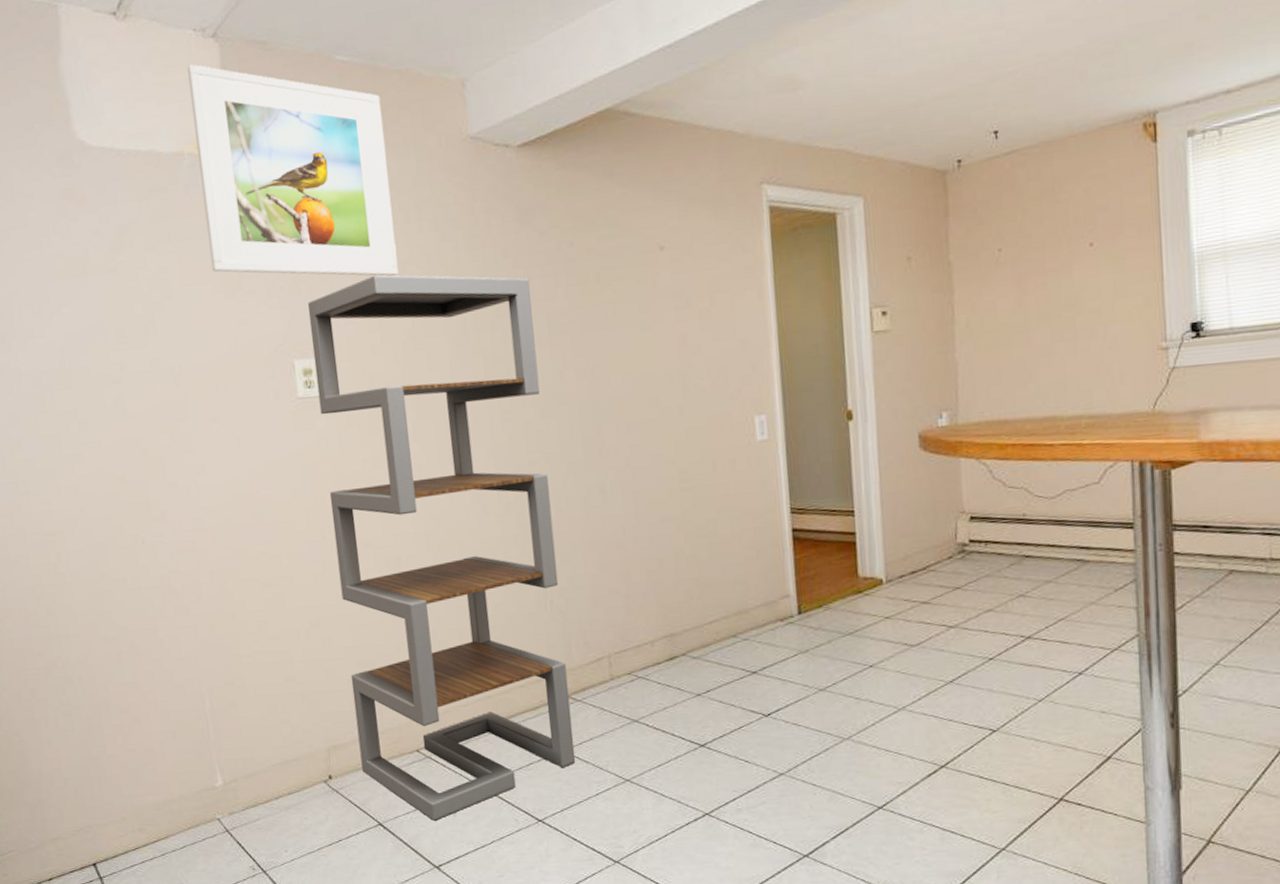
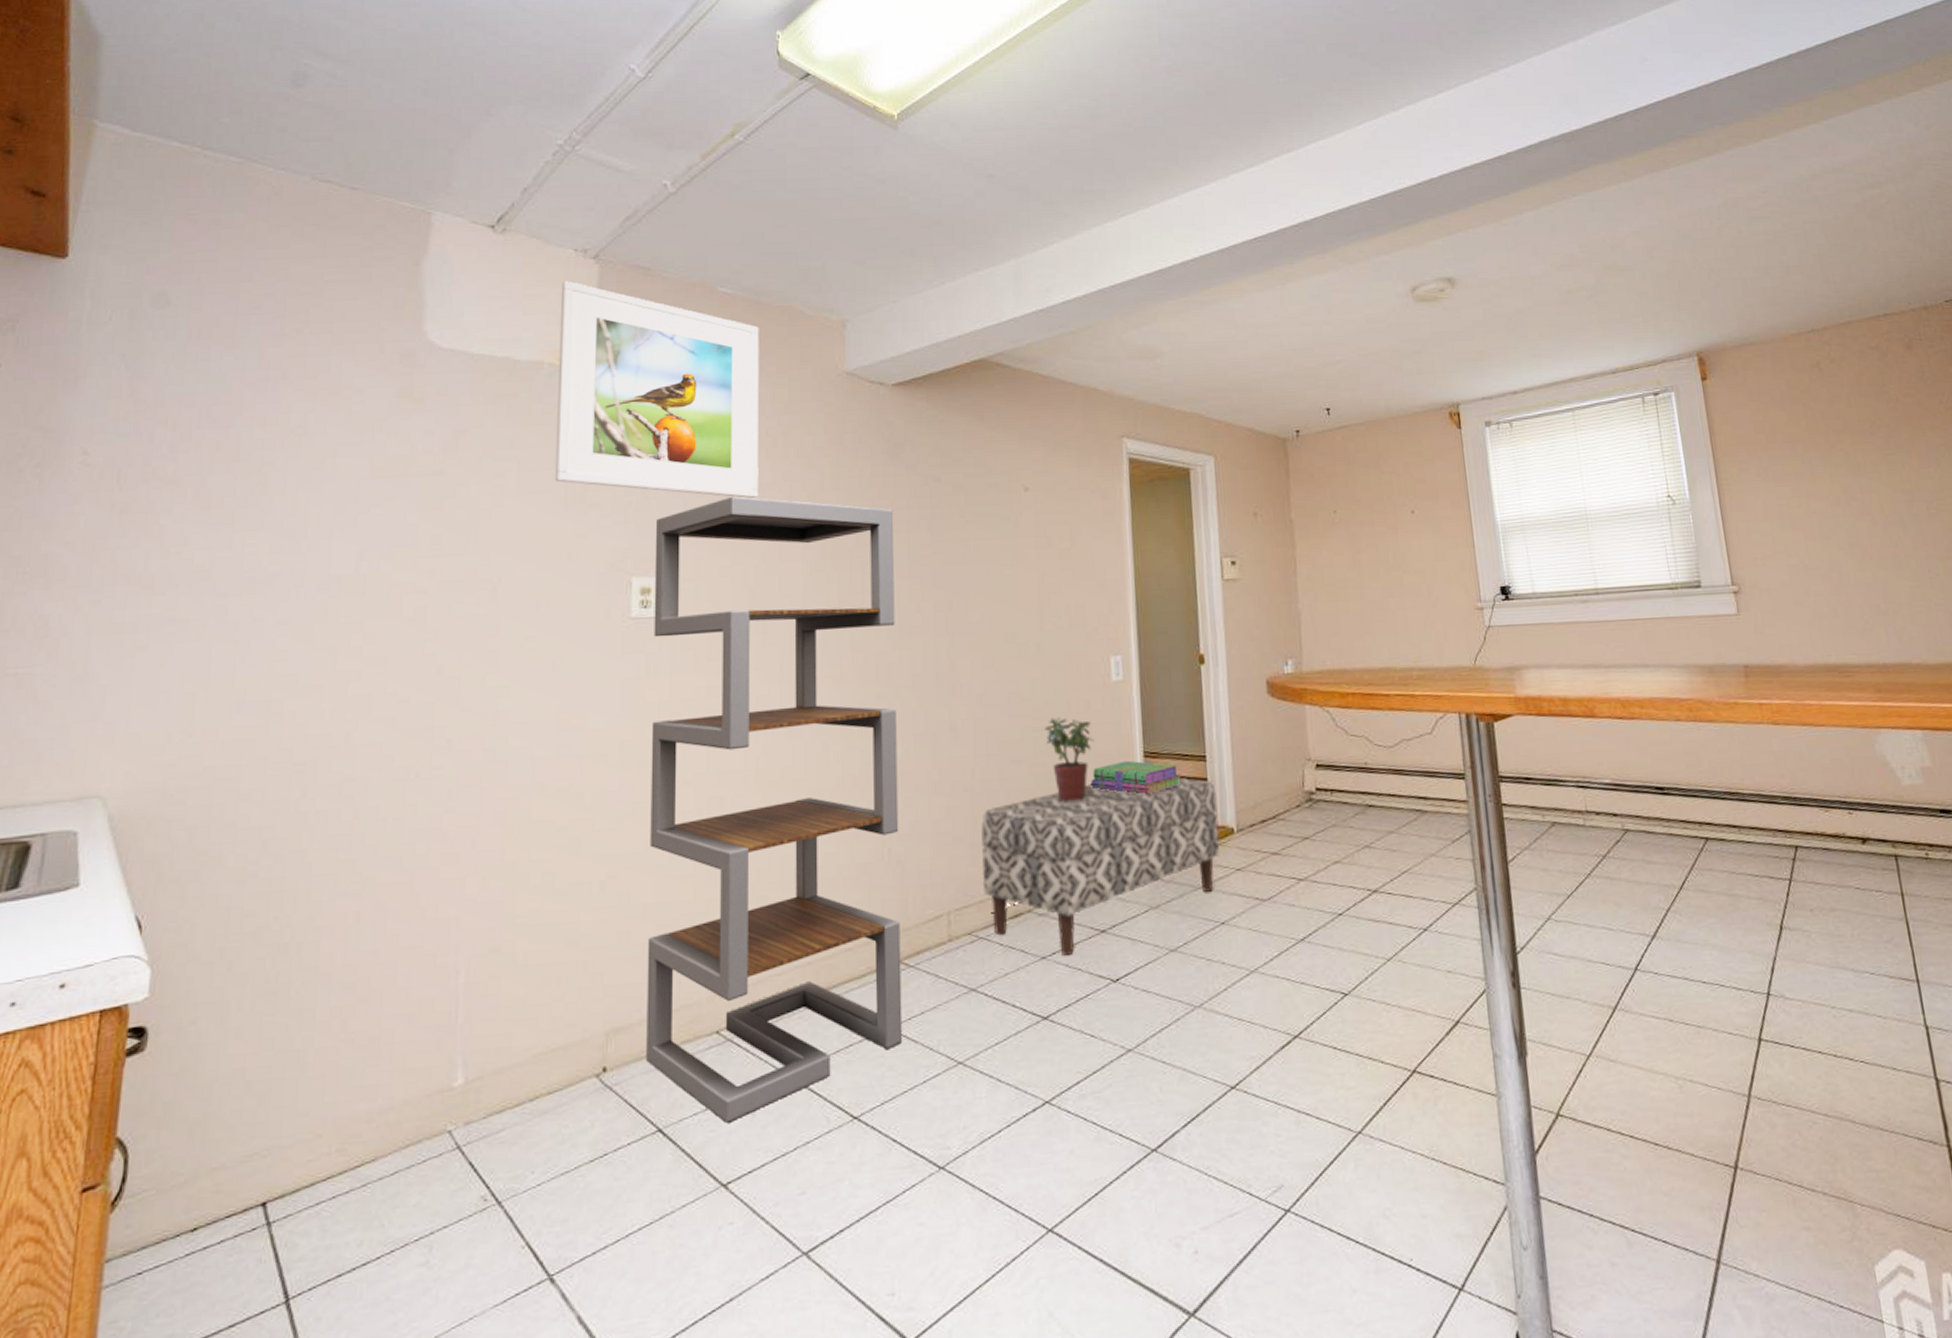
bench: none [634,532,869,693] -> present [981,778,1220,956]
potted plant: none [691,477,741,556] -> present [1045,717,1094,801]
stack of books: none [738,516,829,549] -> present [1091,760,1182,795]

